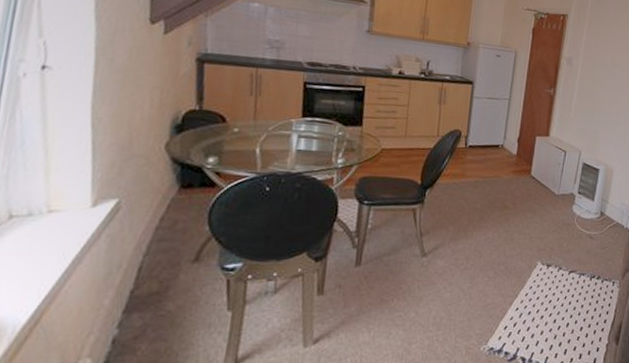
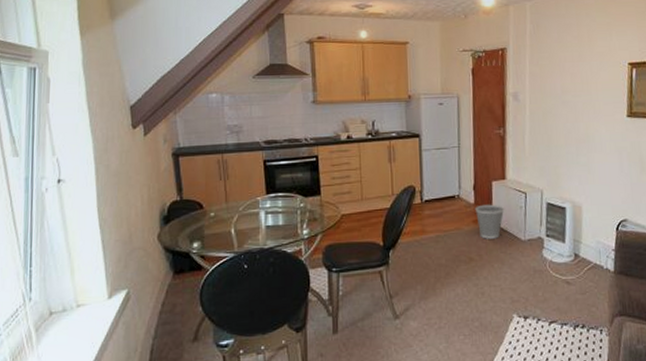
wastebasket: none [516,157,545,190] -> present [474,204,505,239]

